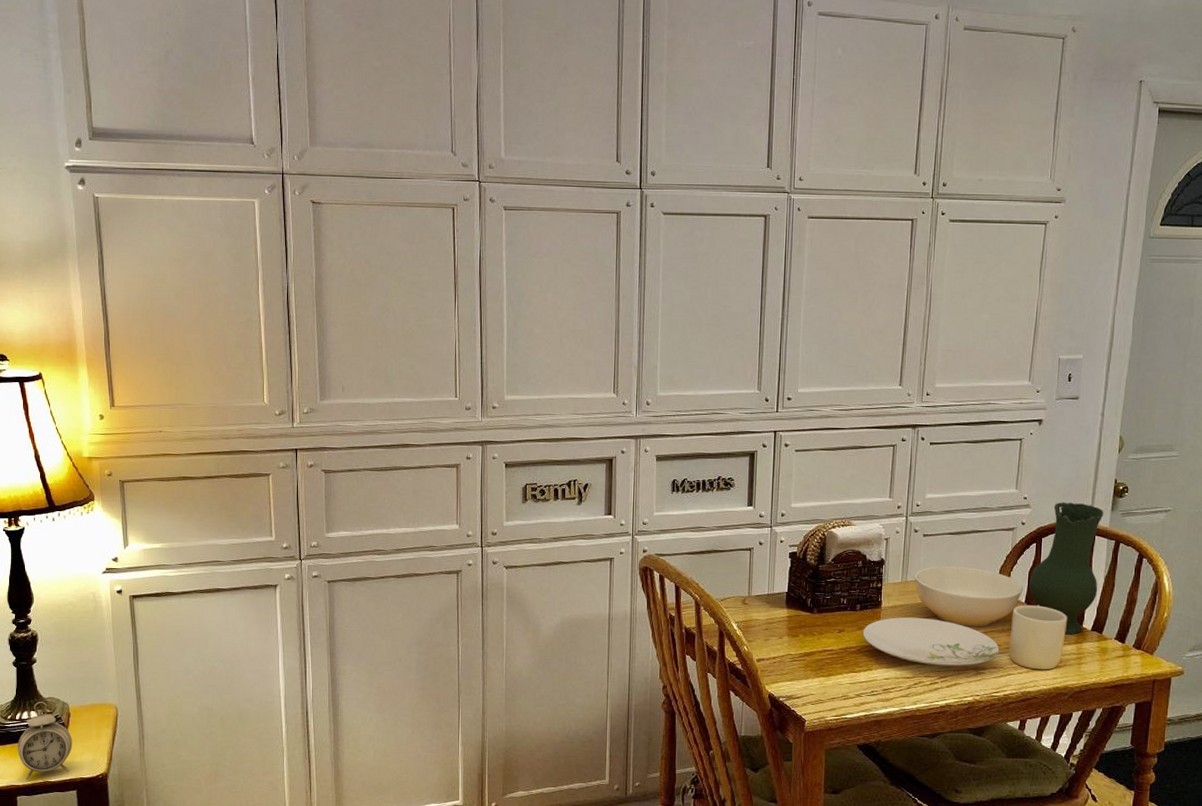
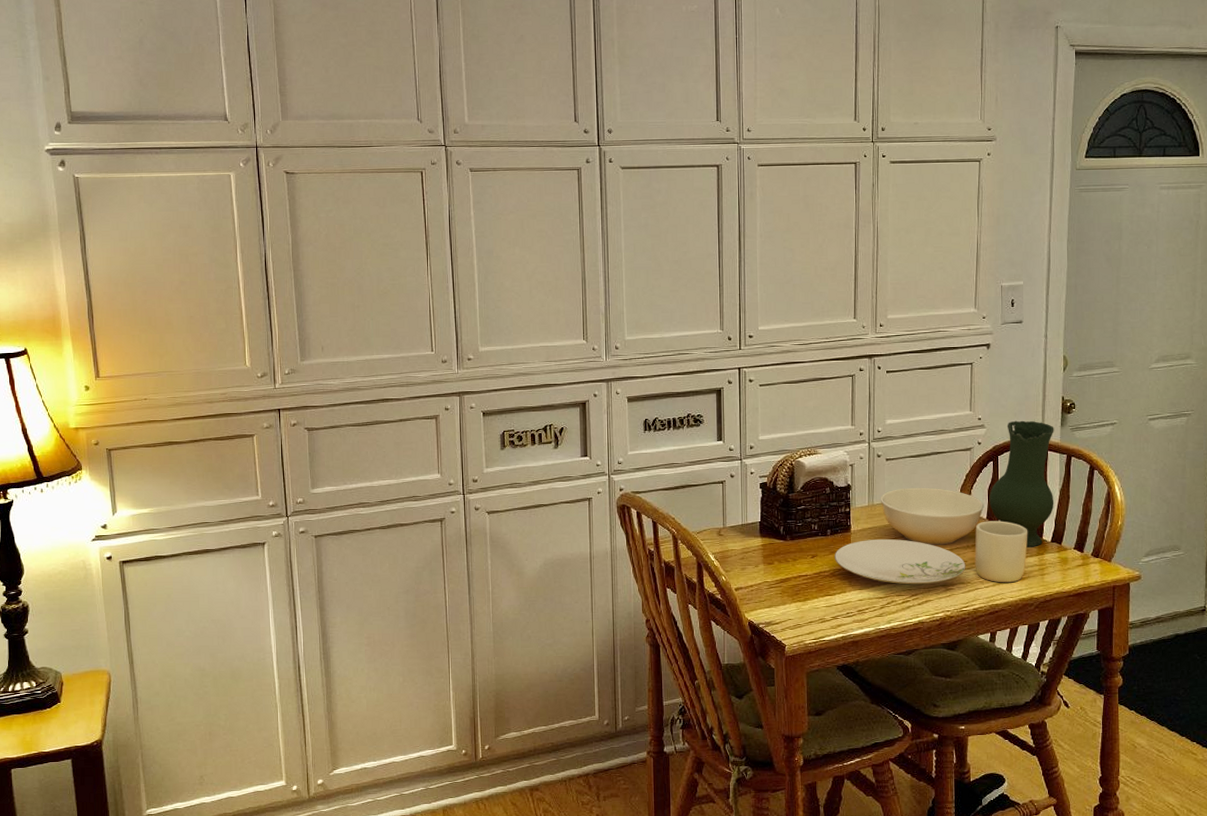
alarm clock: present [18,702,73,780] -> none [11,672,67,752]

